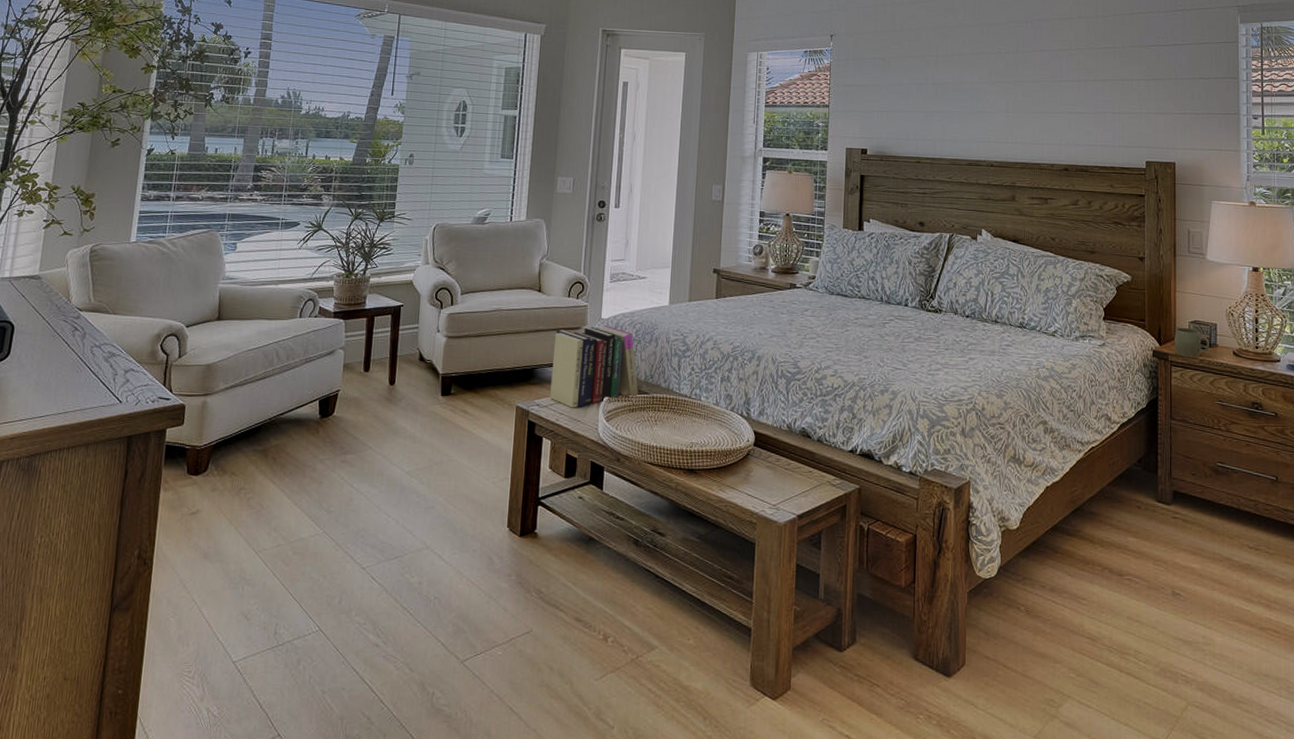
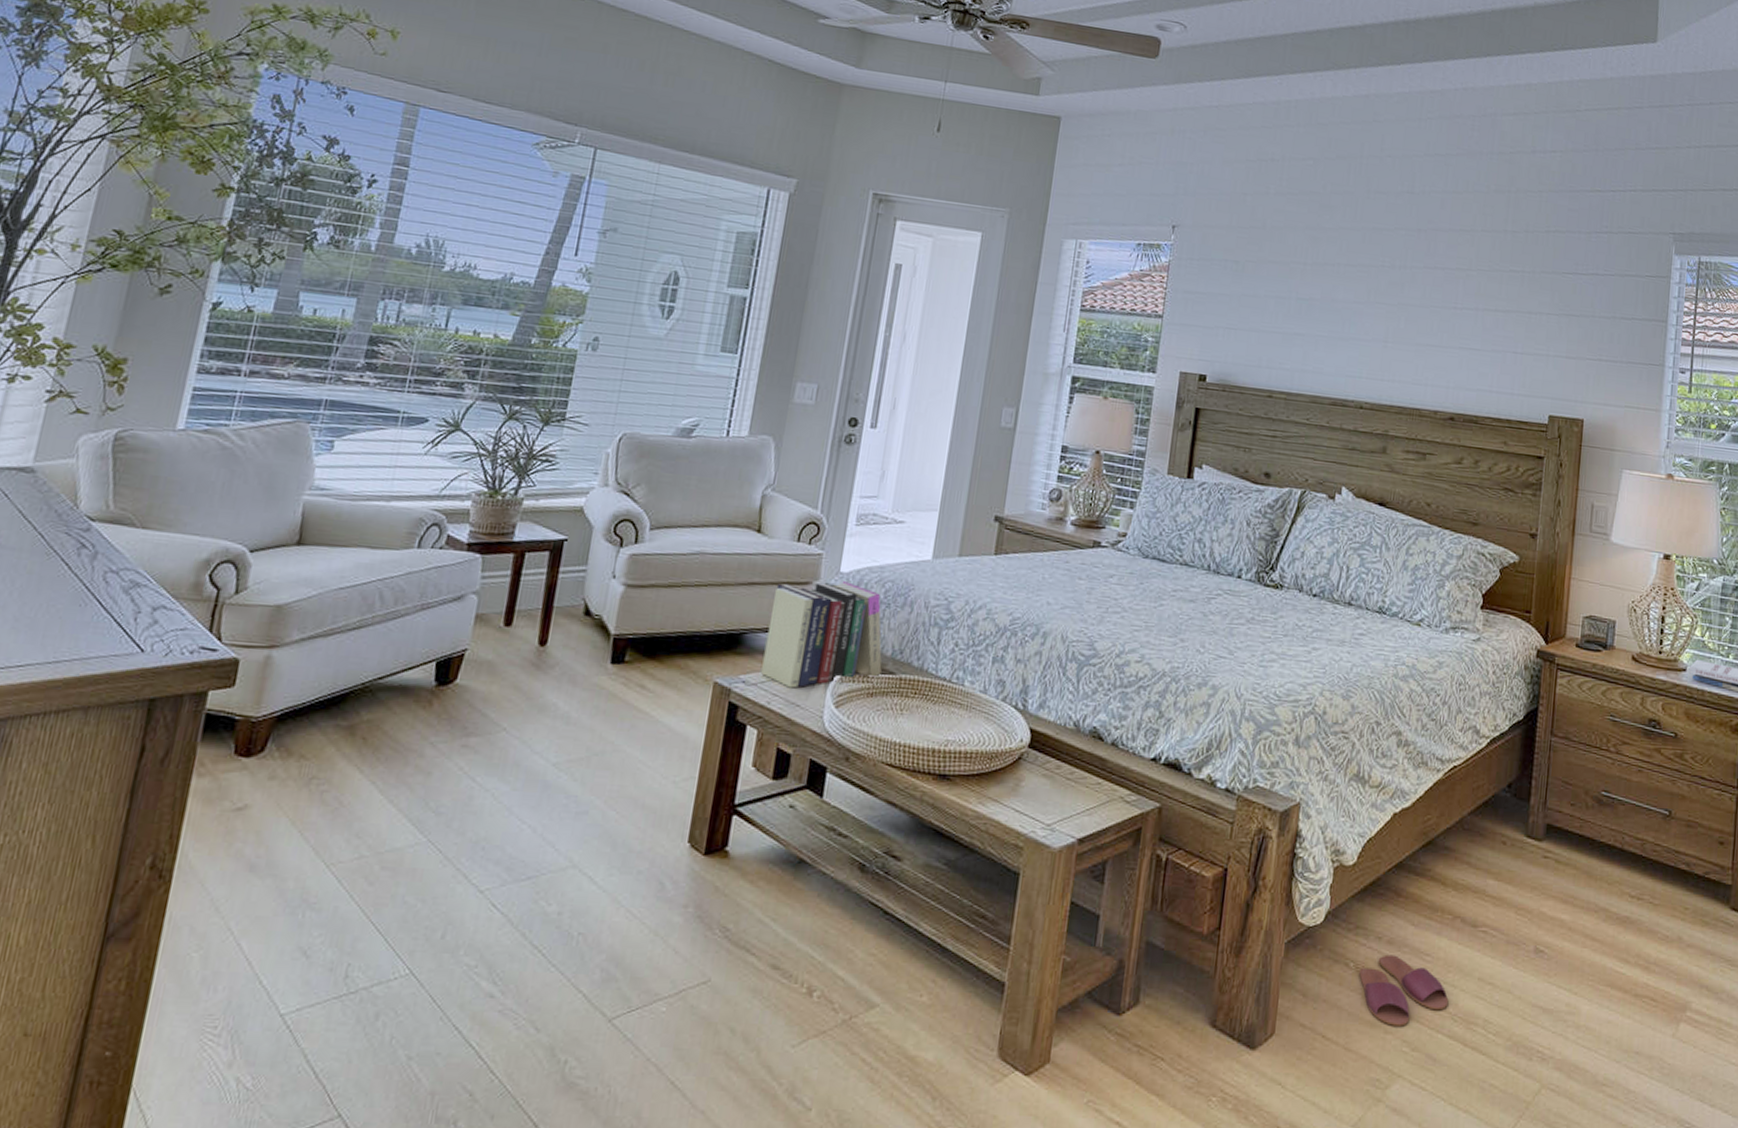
slippers: none [1029,599,1104,657] -> present [1359,954,1449,1027]
mug: present [1174,327,1210,358] -> none [1563,622,1606,662]

